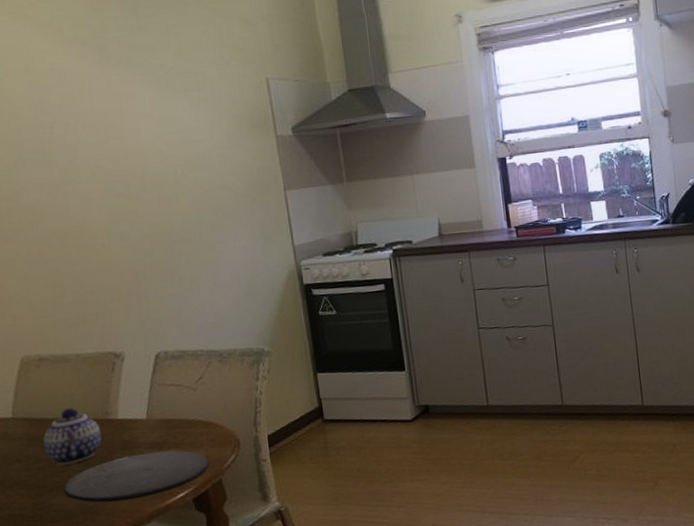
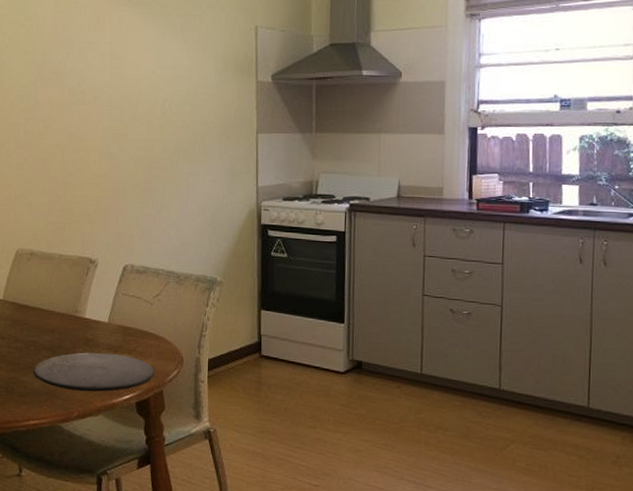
teapot: present [43,408,102,465] -> none [23,300,70,350]

